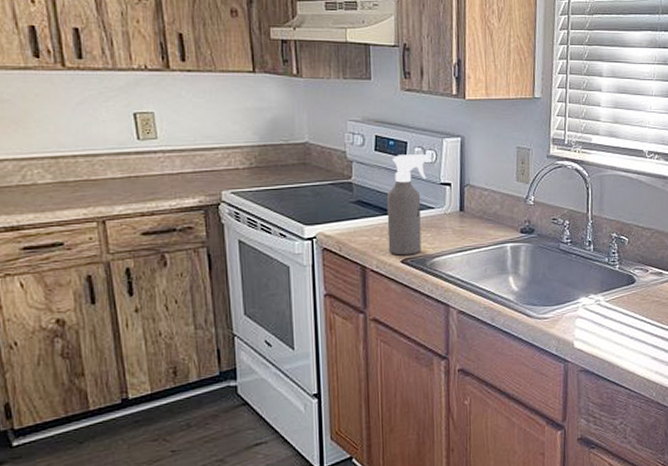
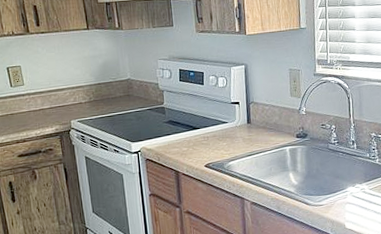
spray bottle: present [386,154,429,256] -> none [190,81,221,161]

